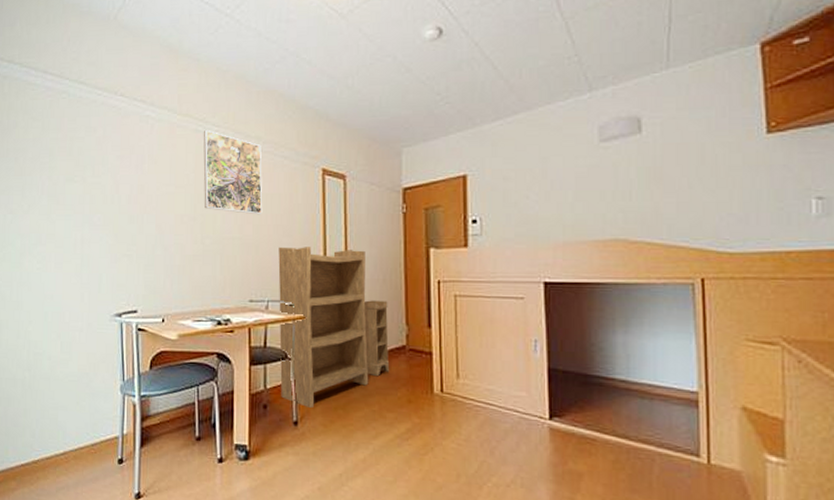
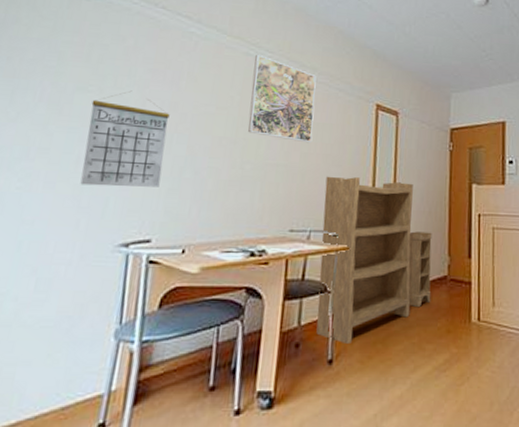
calendar: none [78,177,139,265] -> present [80,90,170,187]

